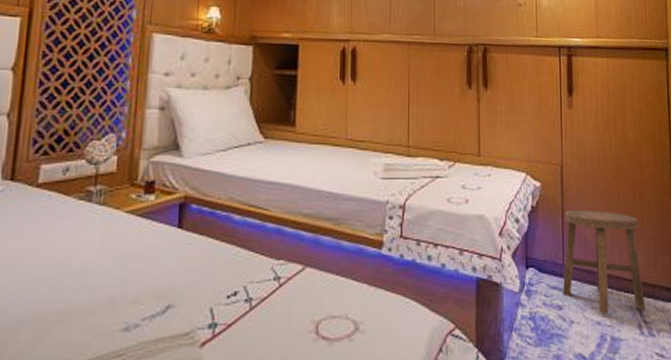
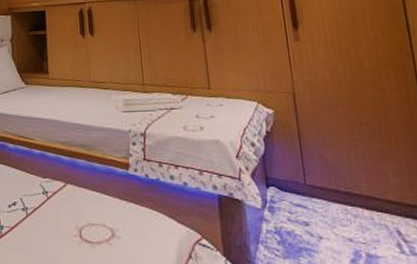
stool: present [562,209,646,314] -> none [301,133,404,232]

